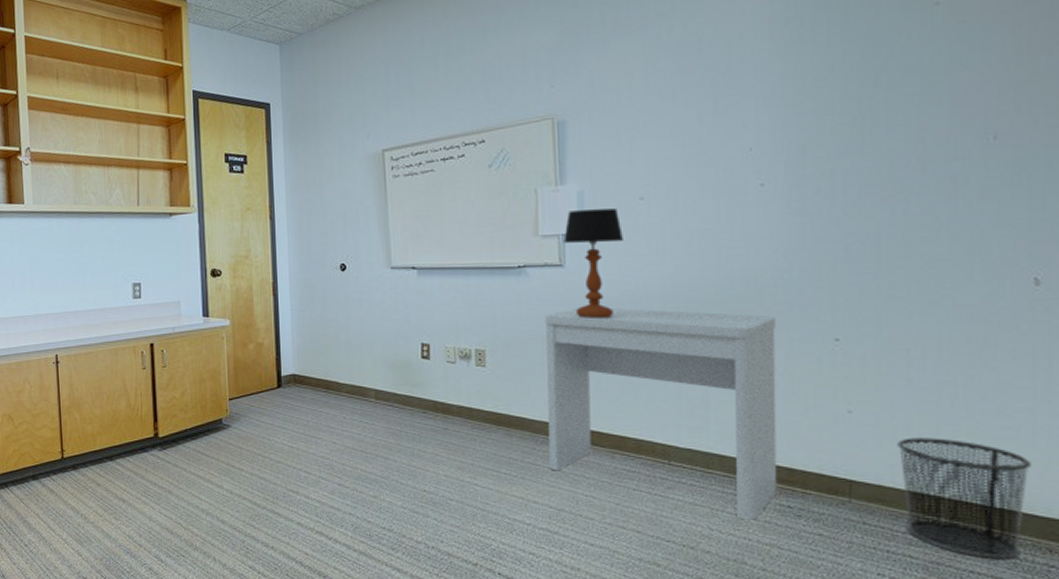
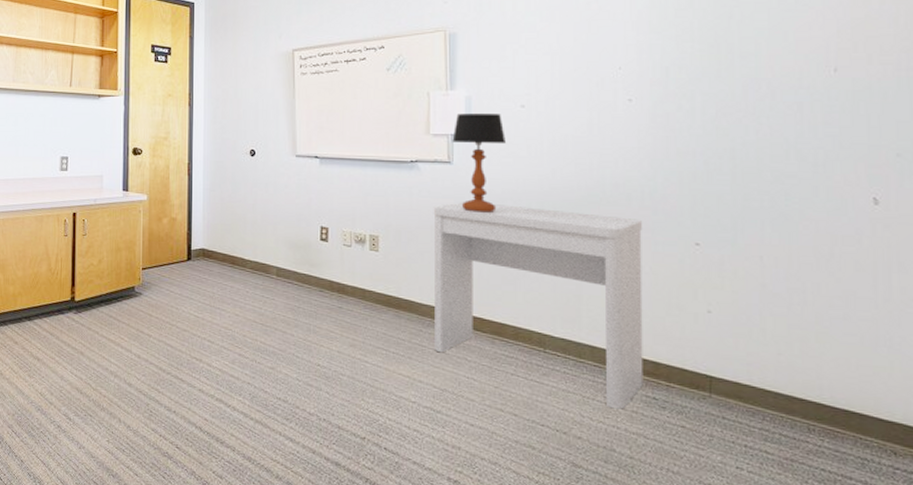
waste bin: present [897,437,1032,560] -> none [753,339,876,460]

